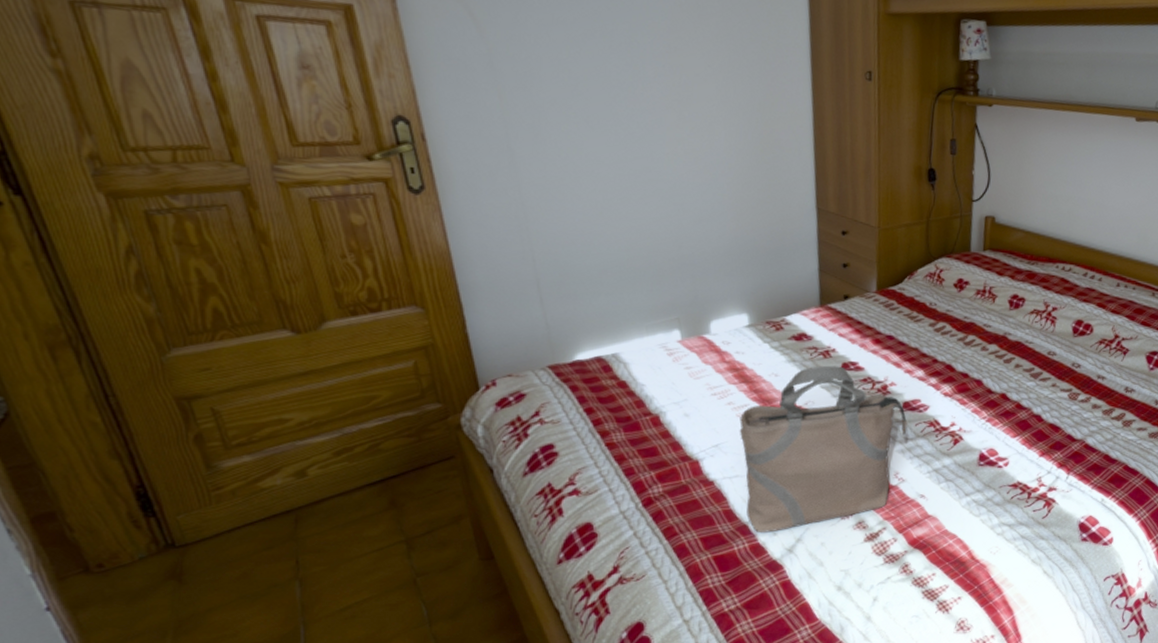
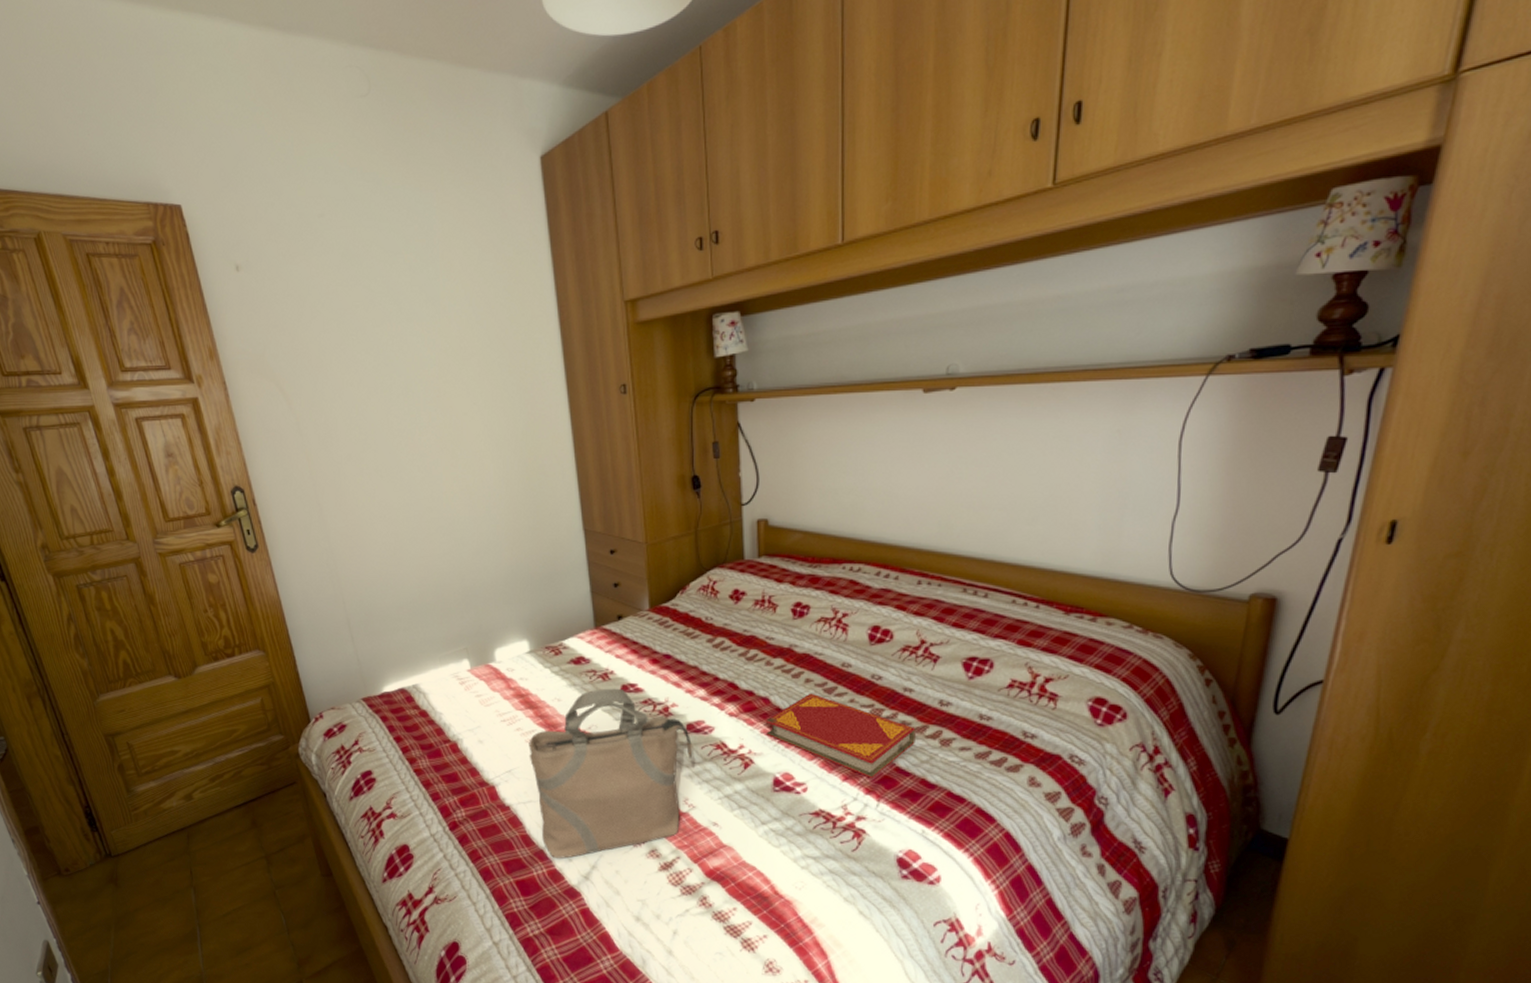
hardback book: none [976,377,1104,454] -> present [765,693,916,778]

